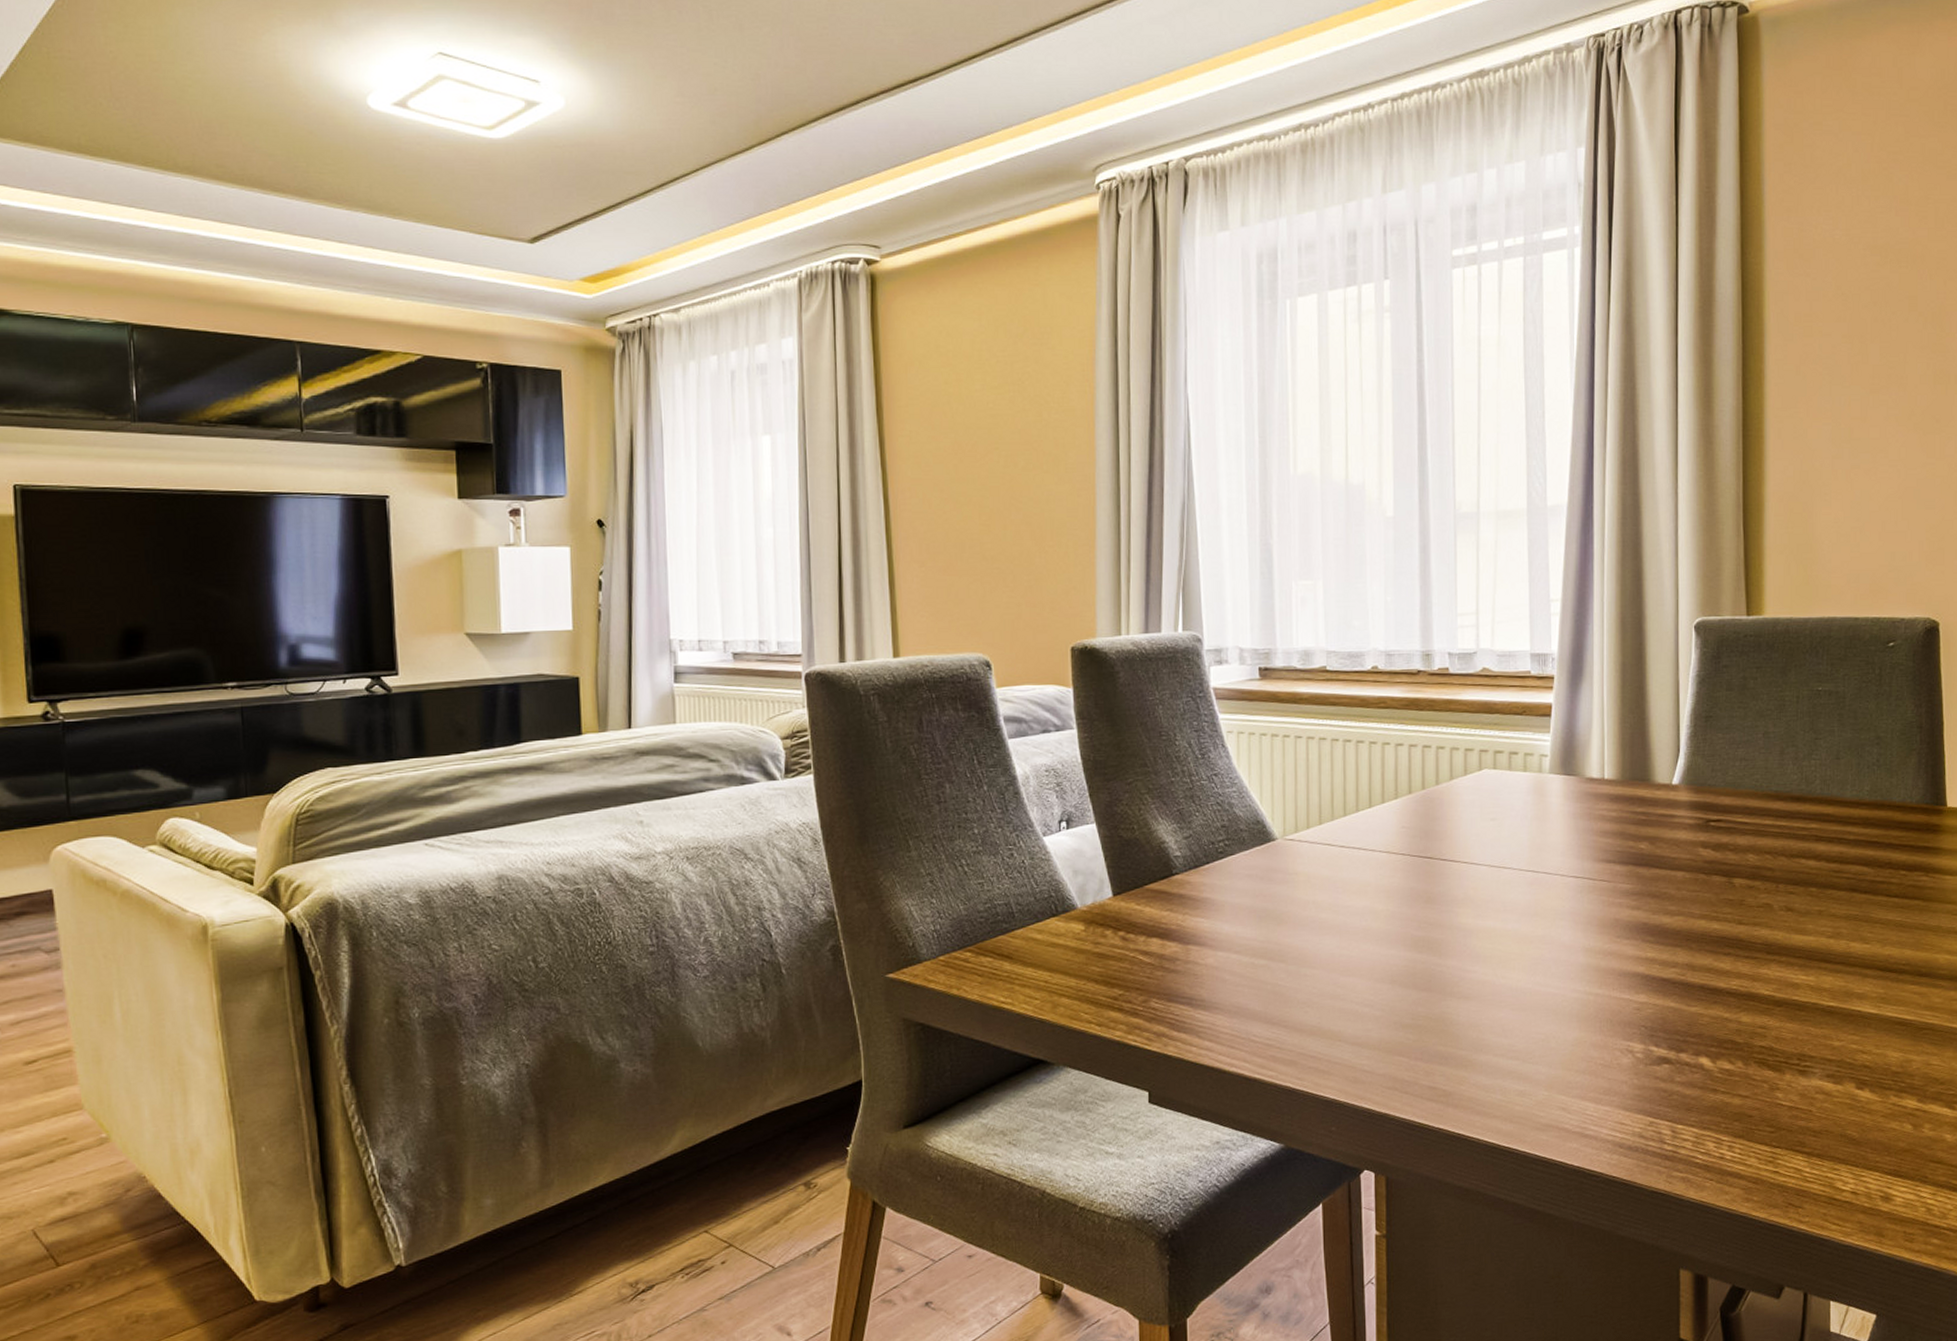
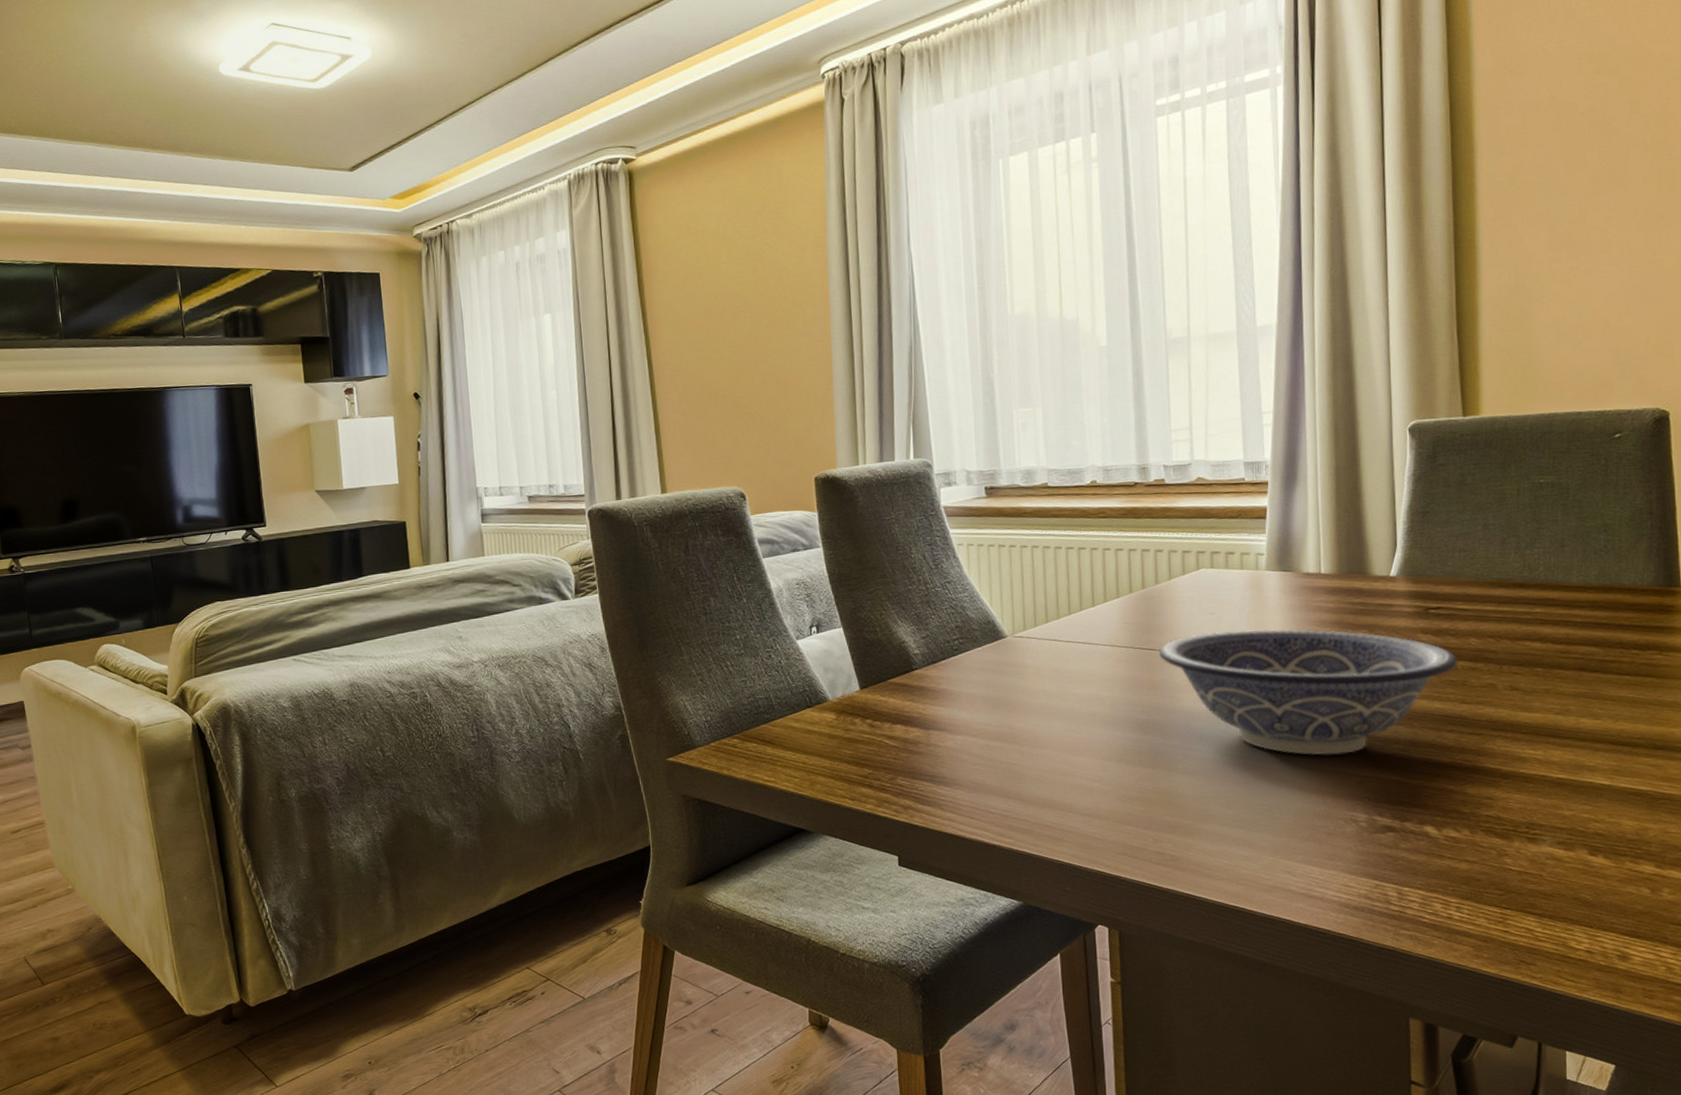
decorative bowl: none [1438,838,1736,979] -> present [1159,629,1457,756]

